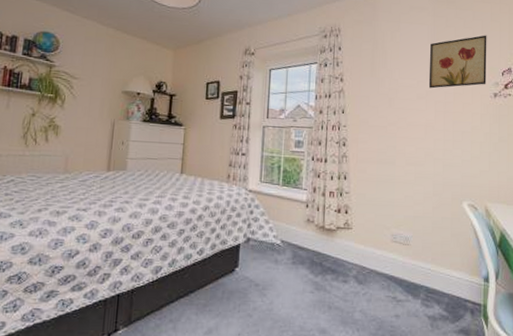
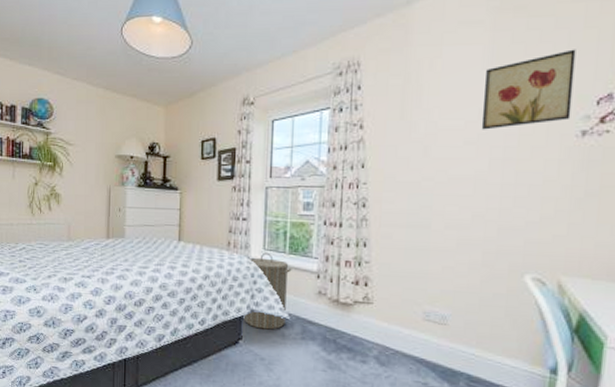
laundry hamper: none [240,184,285,256] -> present [243,252,292,330]

